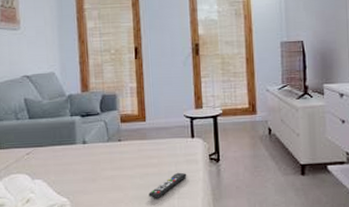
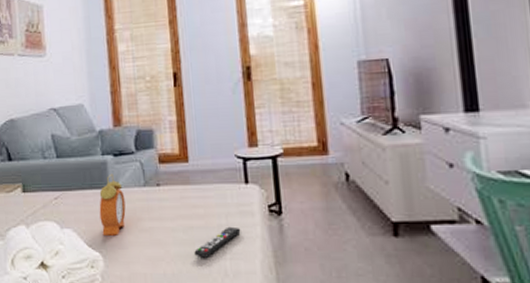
alarm clock: none [67,131,91,184] -> present [99,173,126,235]

